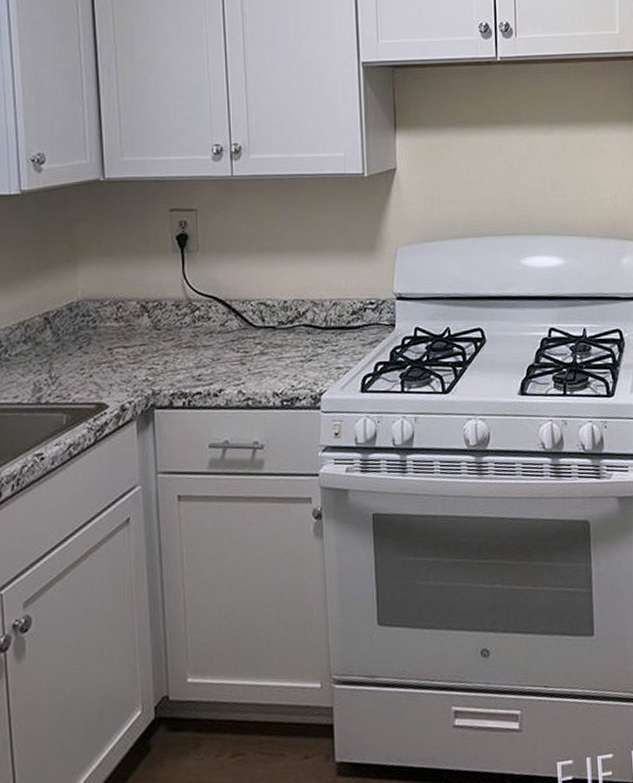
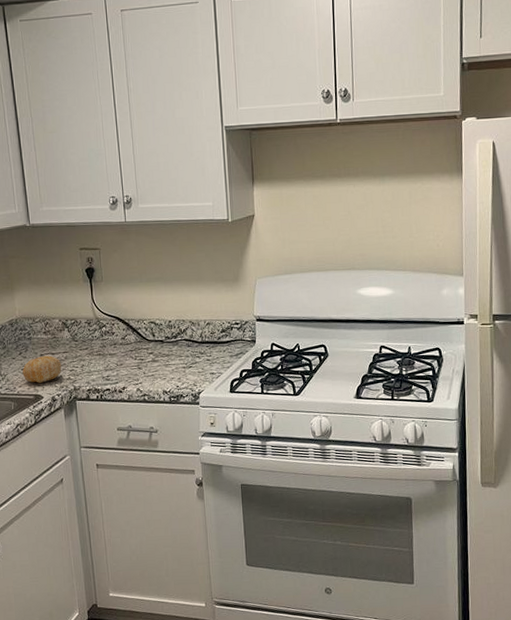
fruit: none [82,349,137,387] -> present [22,355,62,383]

